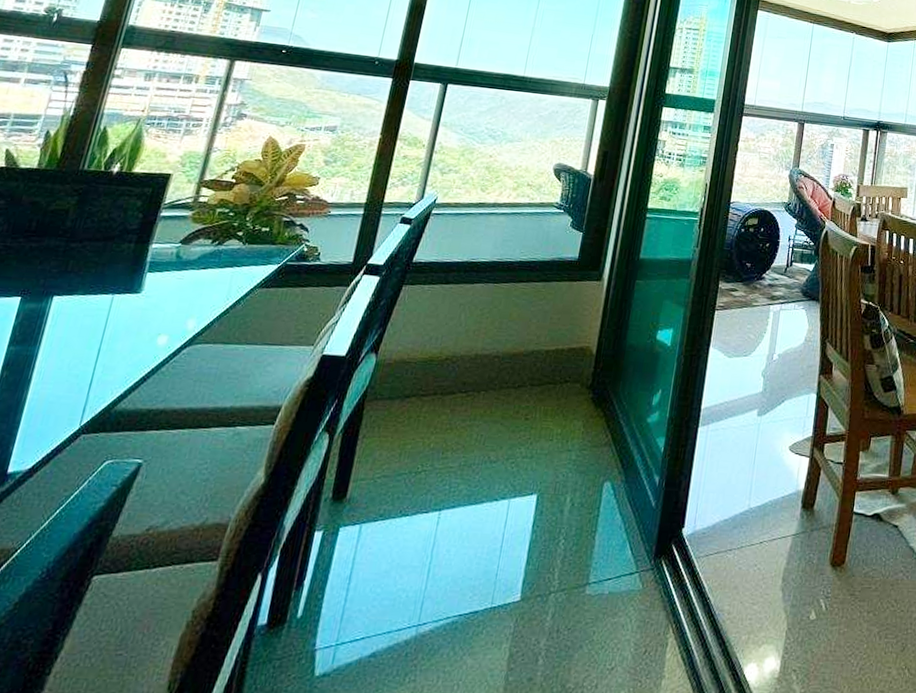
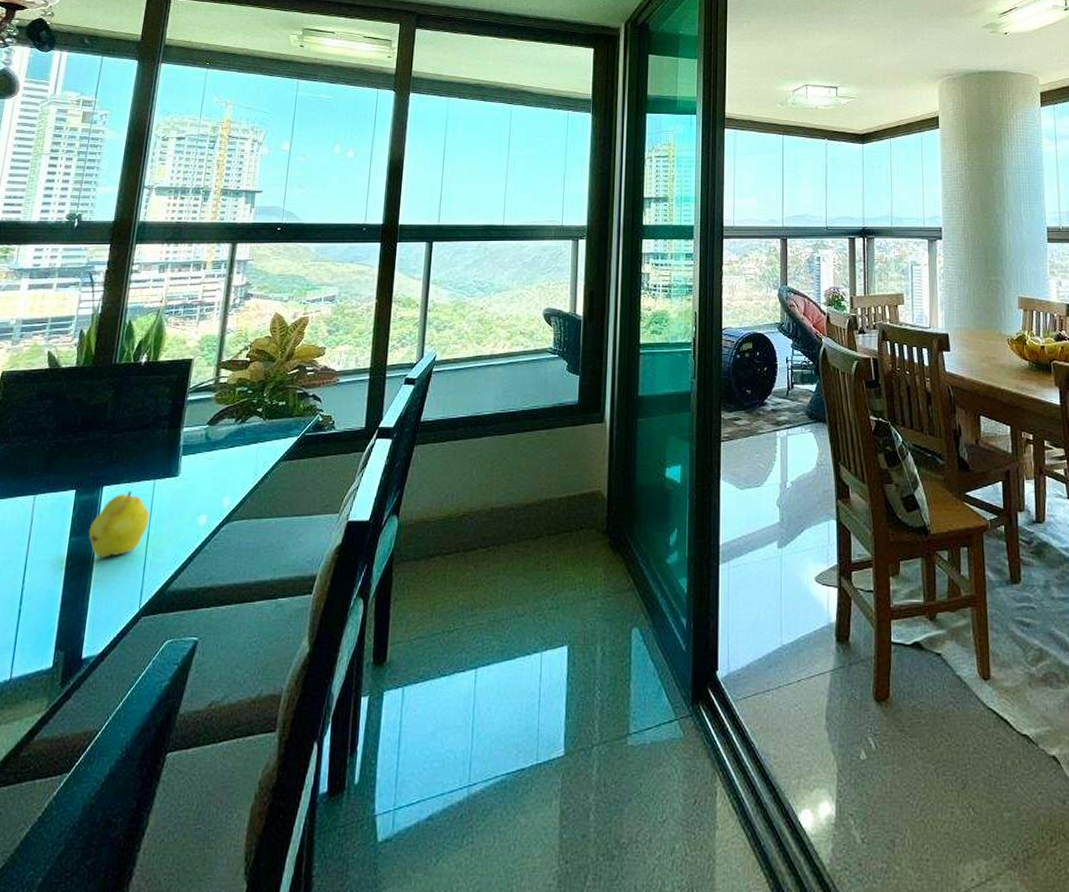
fruit: none [30,304,104,371] -> present [88,491,150,558]

